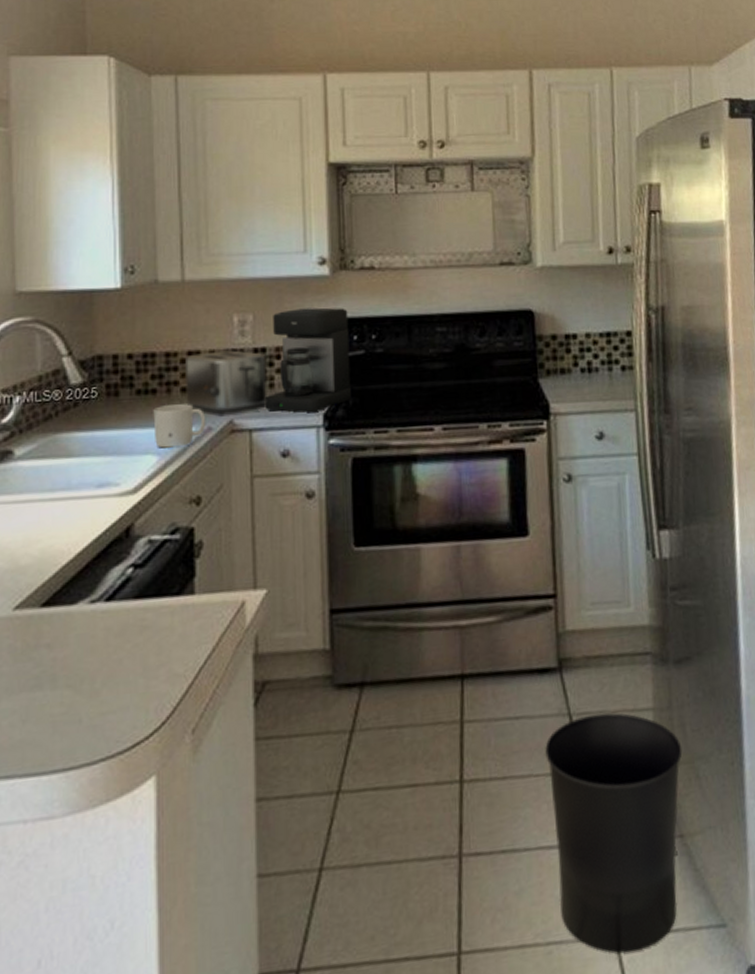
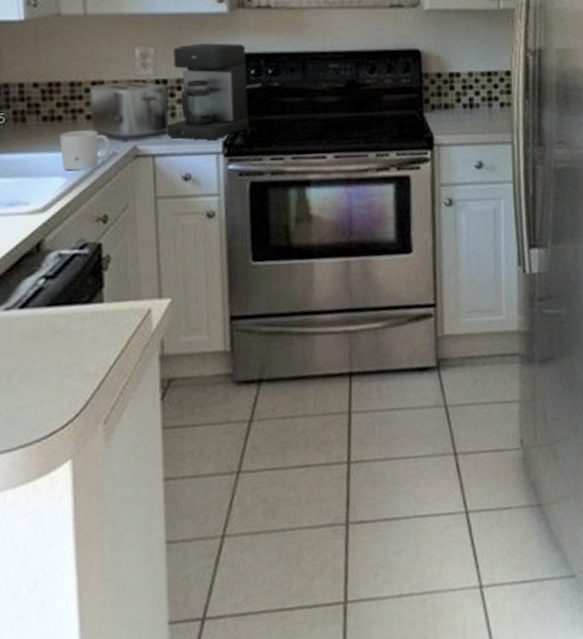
waste bin: present [545,713,683,953] -> none [423,404,544,599]

